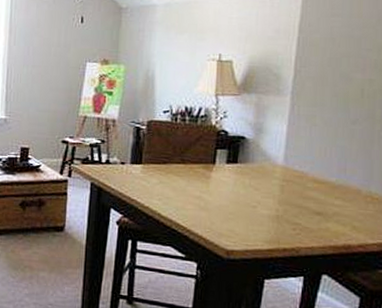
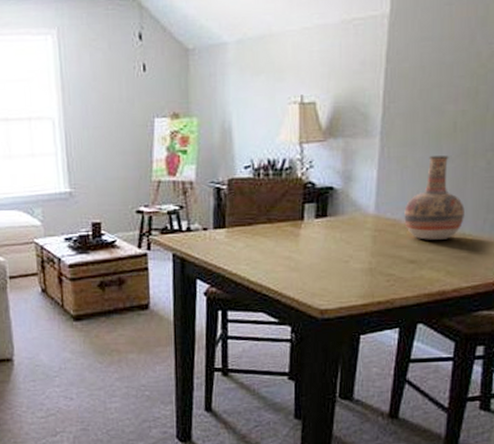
vase: none [312,117,371,196] -> present [404,156,465,240]

